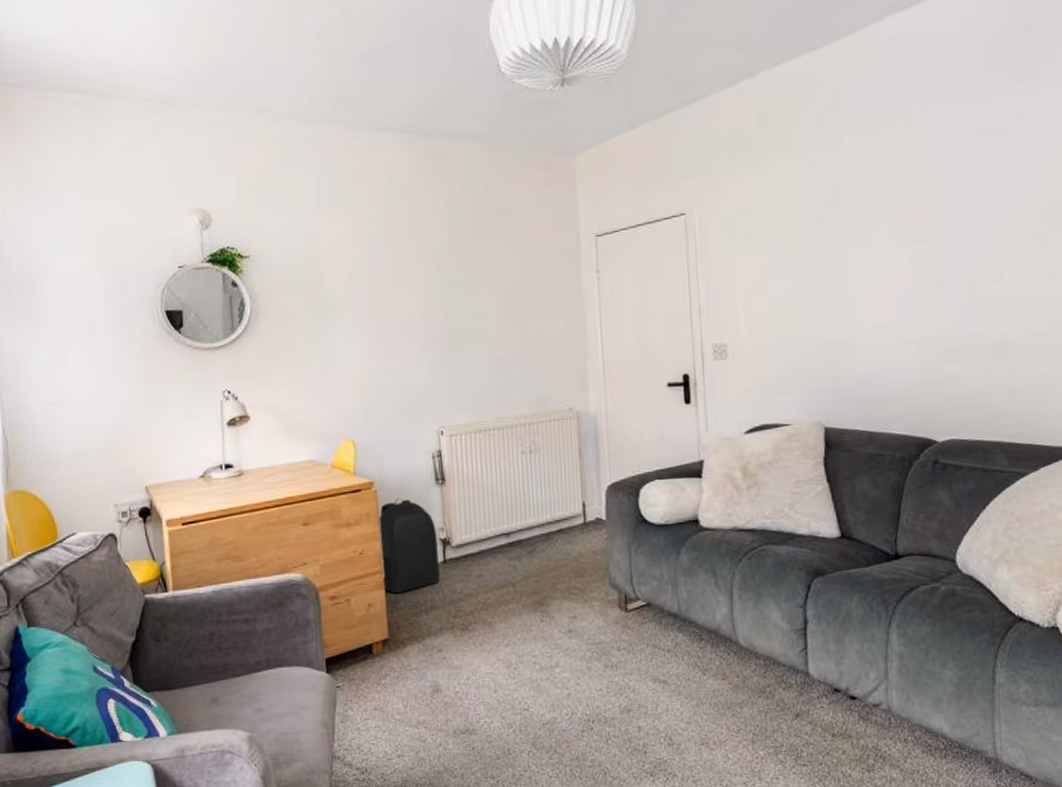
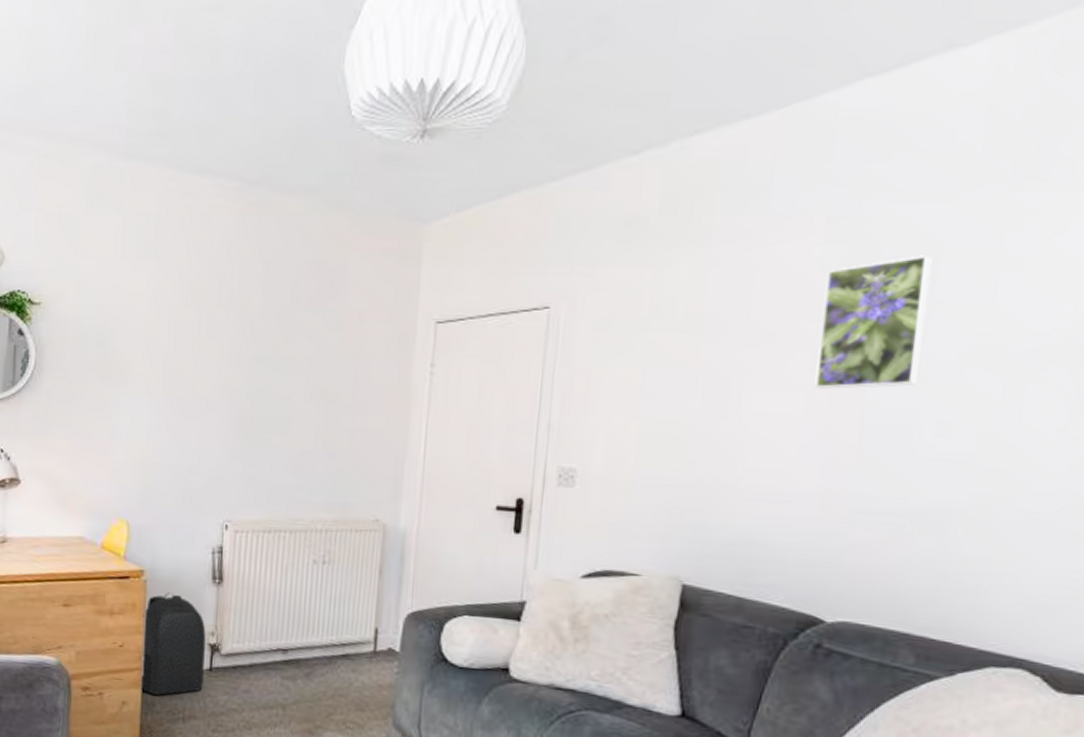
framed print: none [892,144,972,256] -> present [814,255,933,389]

